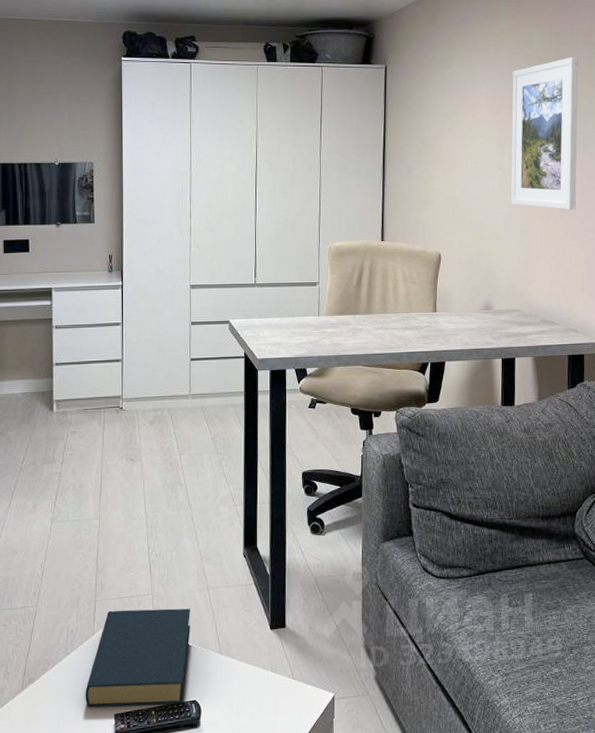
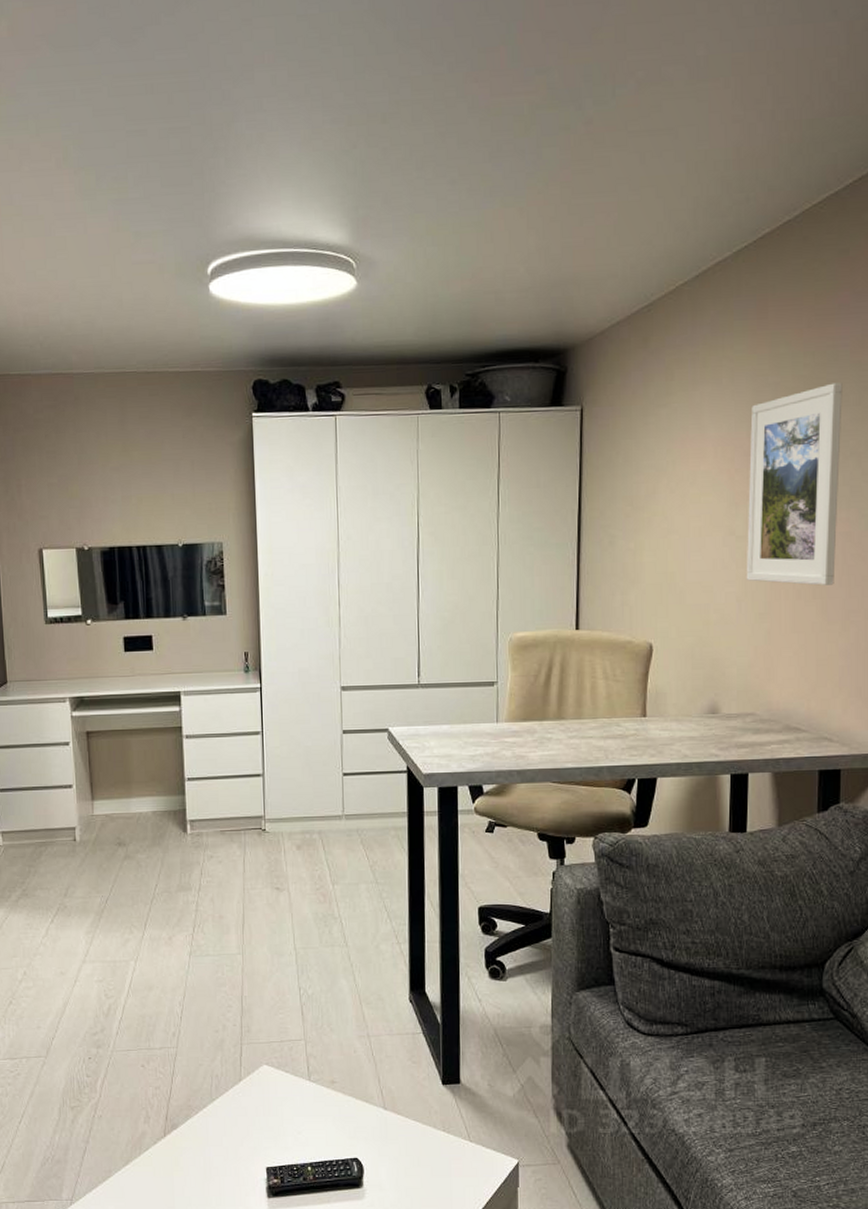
hardback book: present [85,608,190,707] -> none [233,1055,350,1161]

